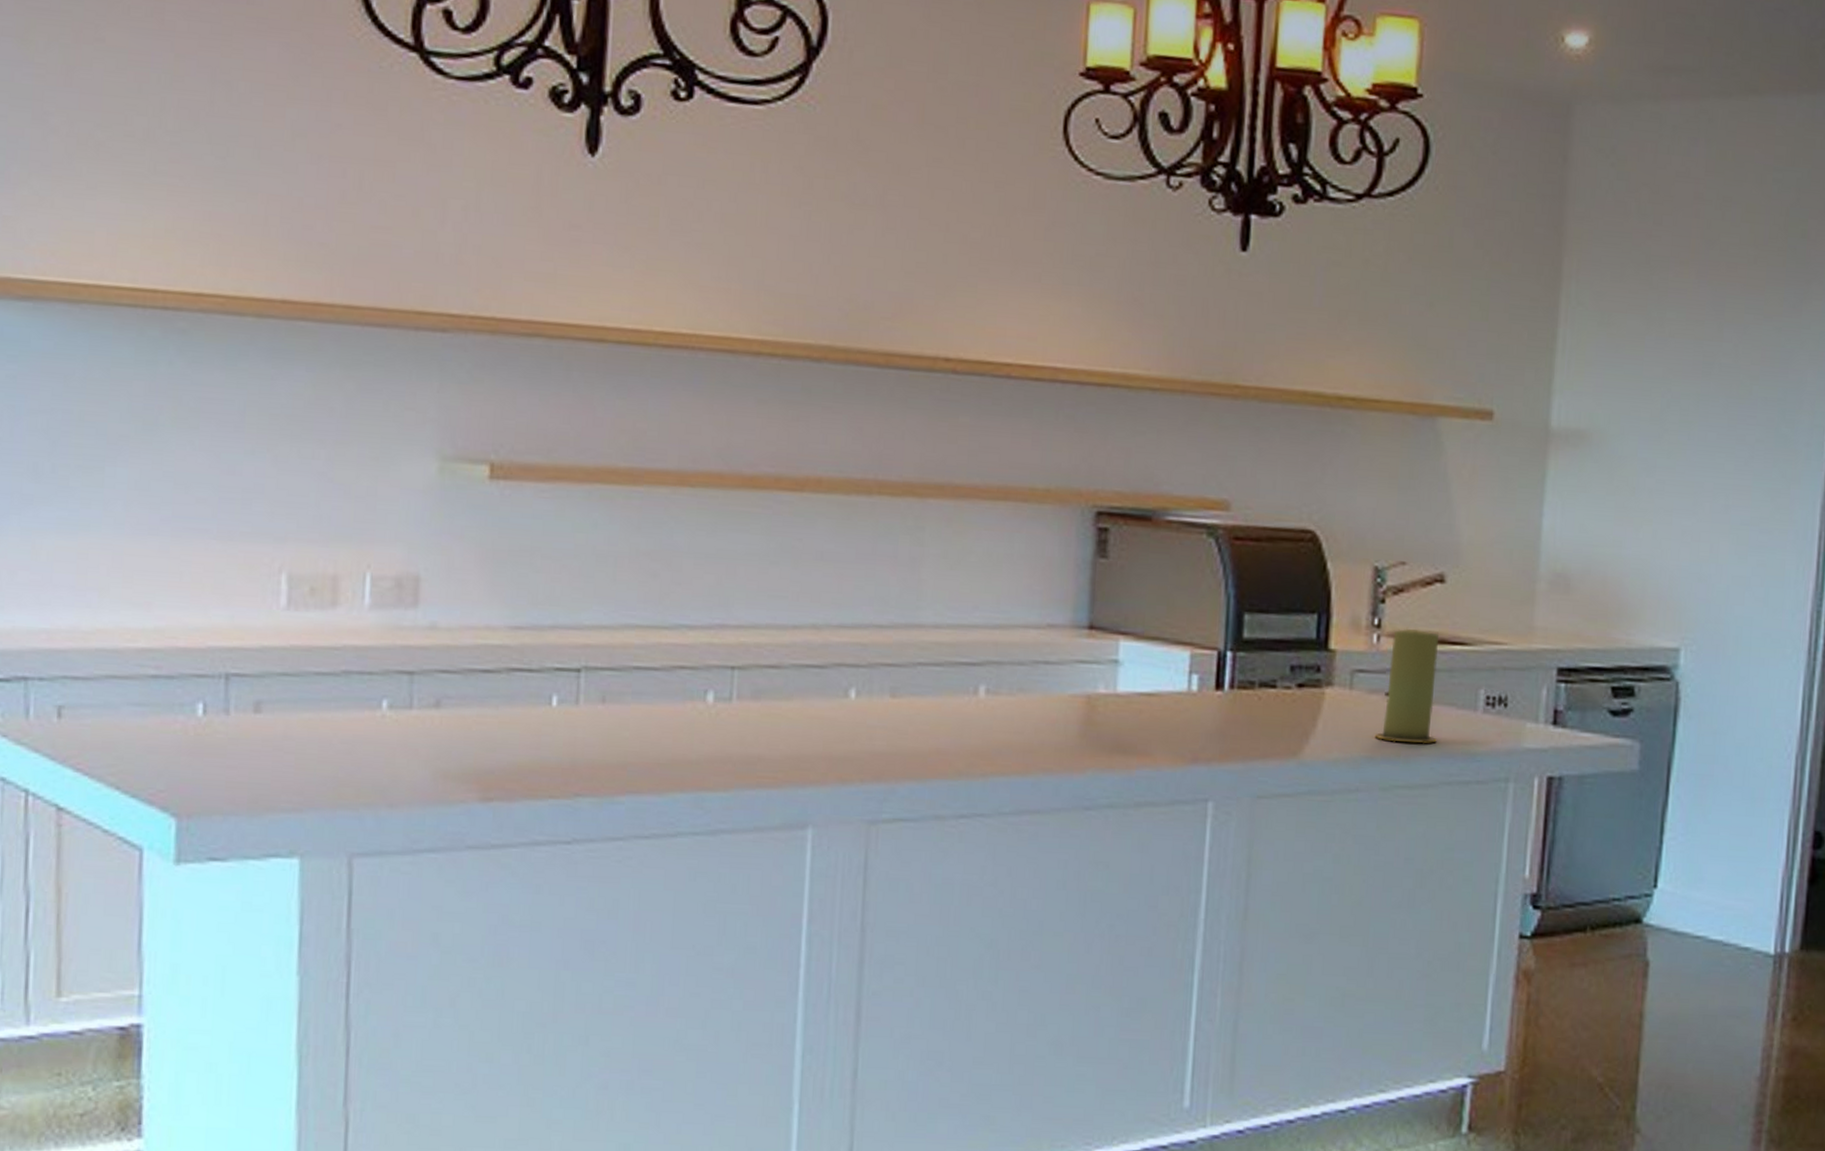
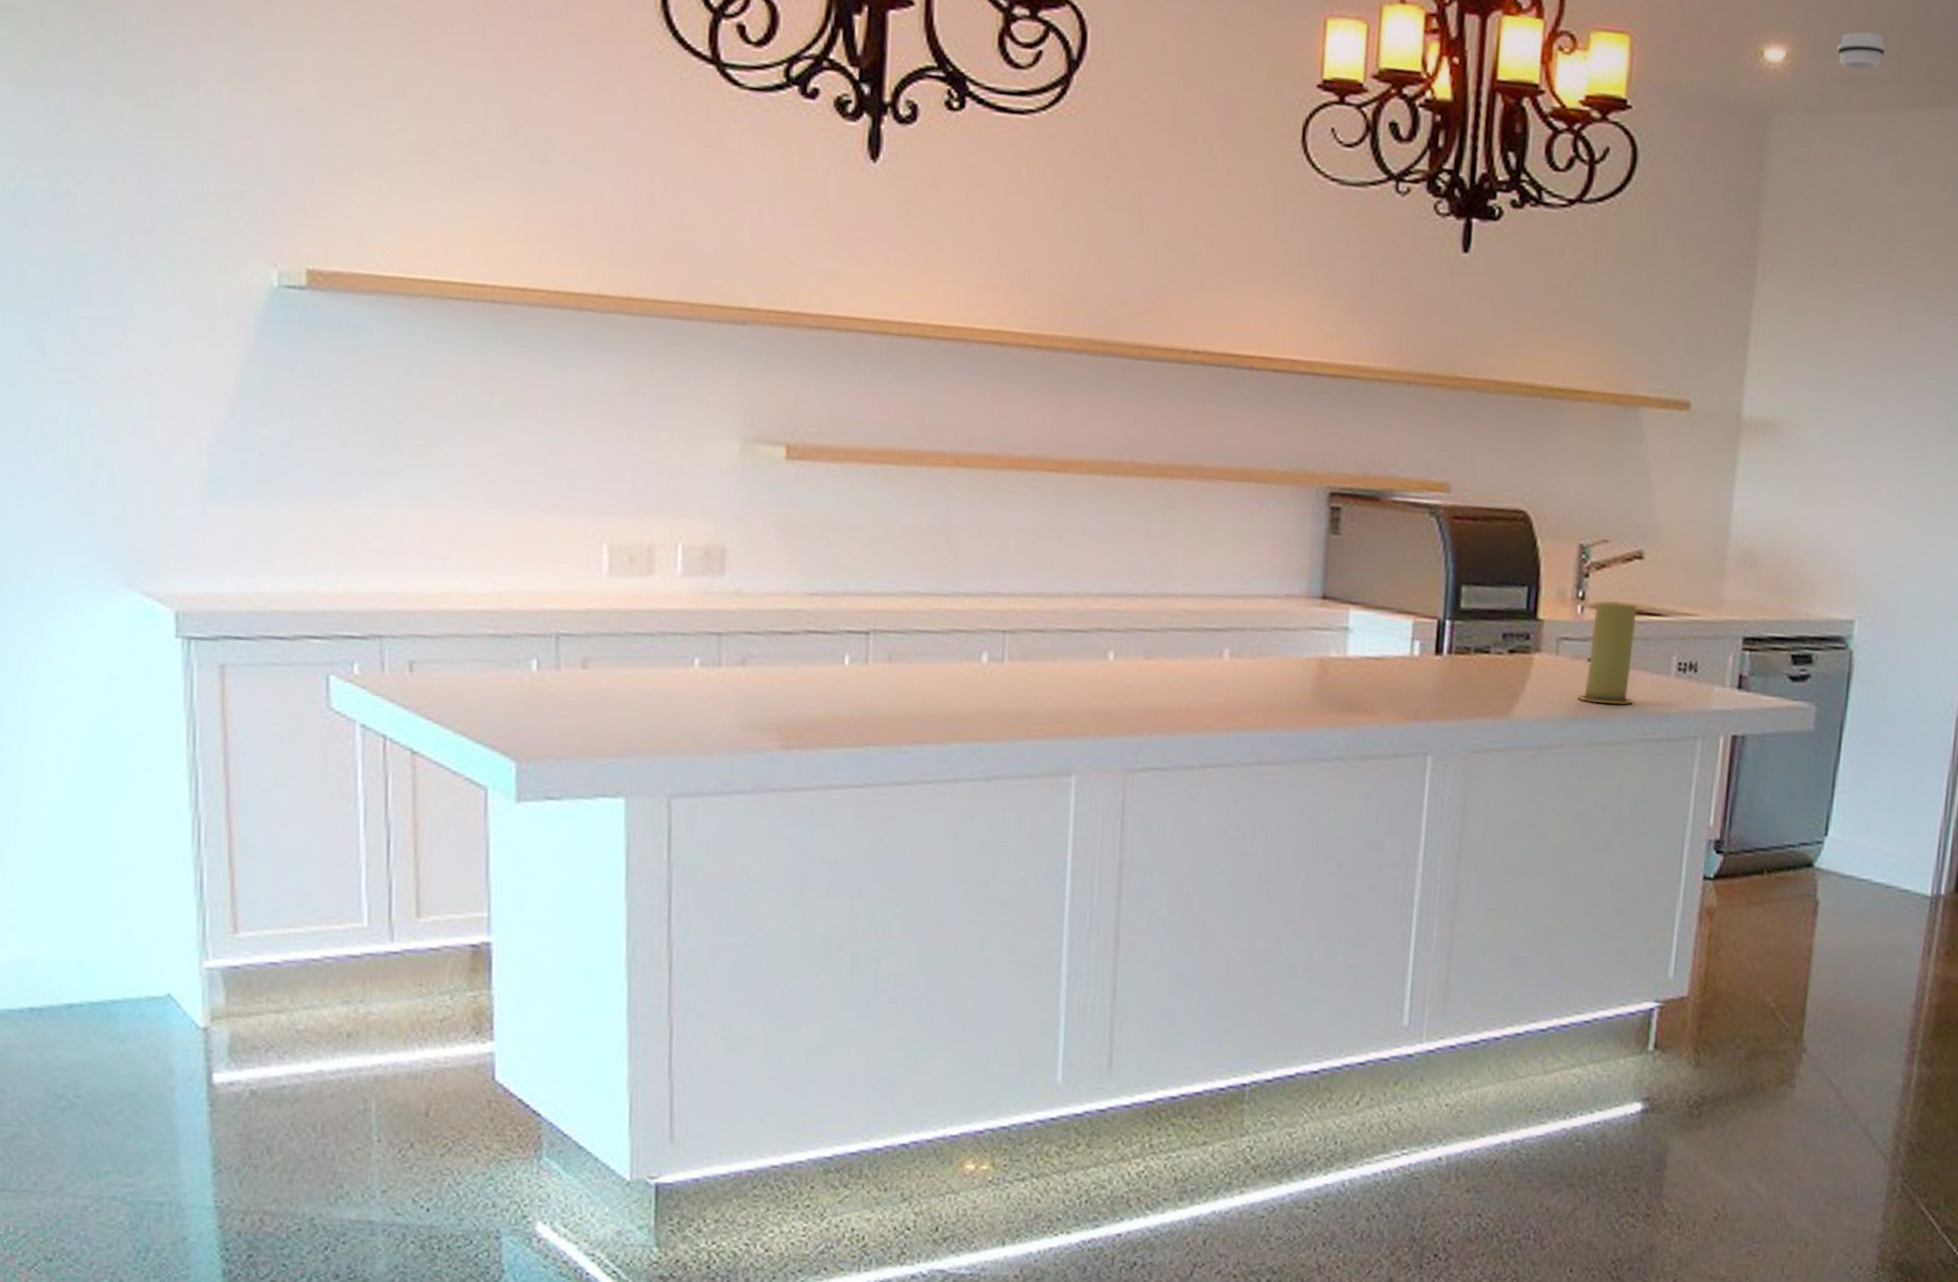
smoke detector: none [1644,16,1697,57] -> present [1837,31,1887,71]

